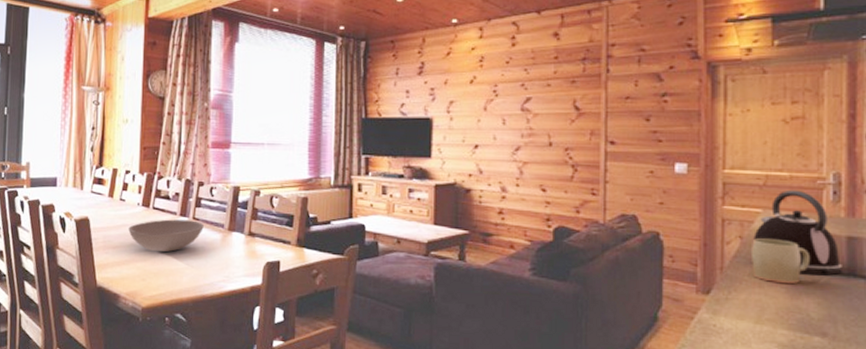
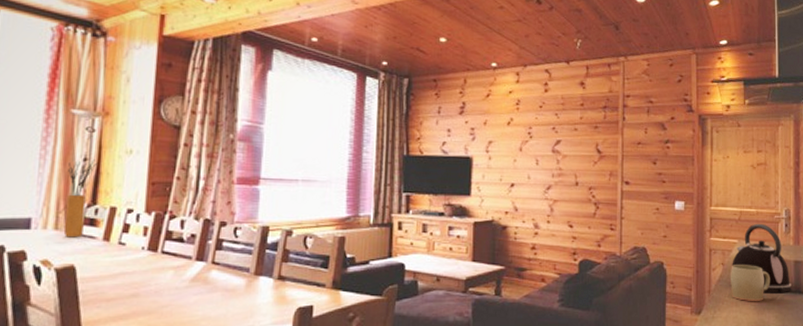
vase: none [80,128,102,194] -> present [64,159,97,238]
bowl: present [128,219,204,252] -> none [128,264,225,303]

